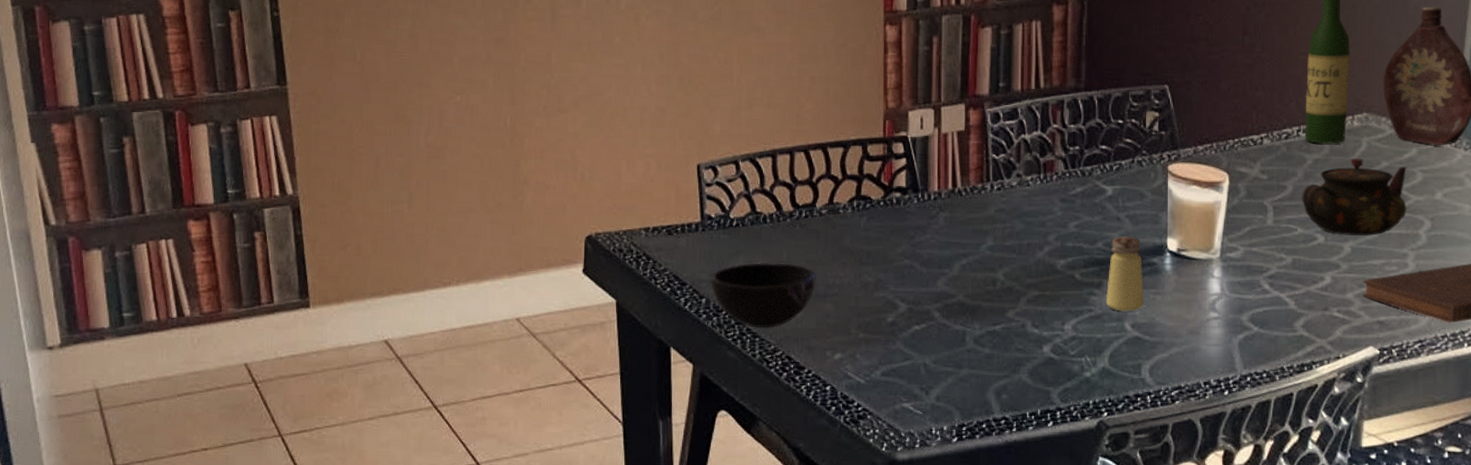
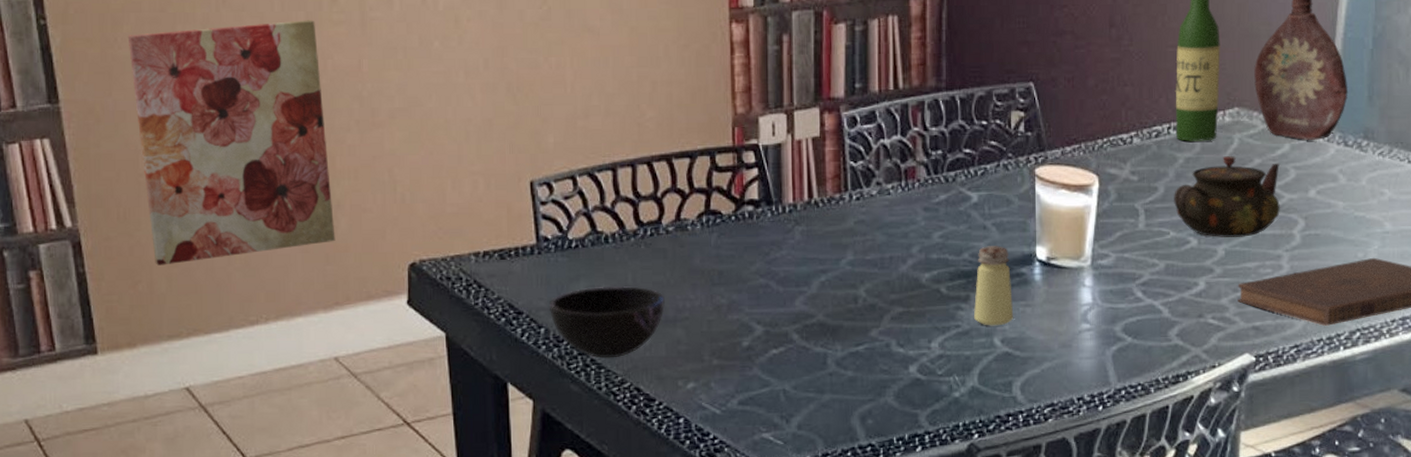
wall art: none [348,16,522,231] -> present [127,20,335,266]

